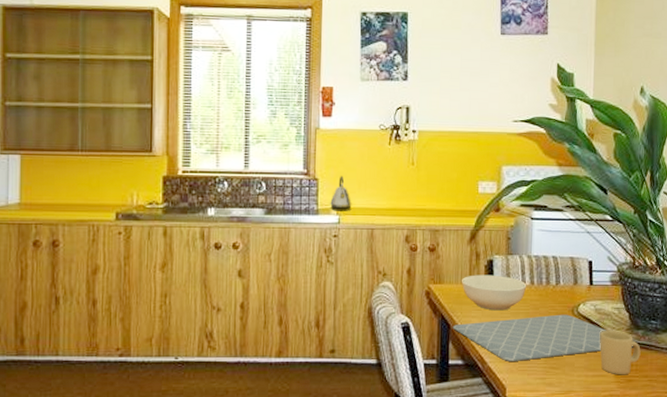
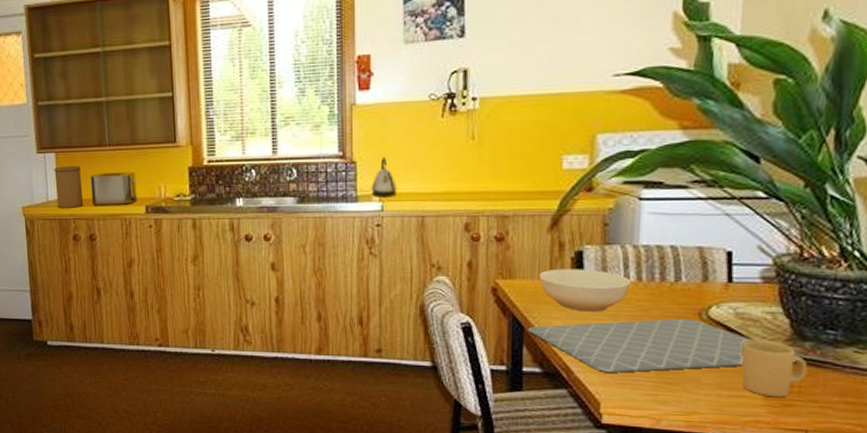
canister: none [17,169,49,214] -> present [54,165,84,209]
toaster: none [57,178,108,212] -> present [90,172,137,206]

